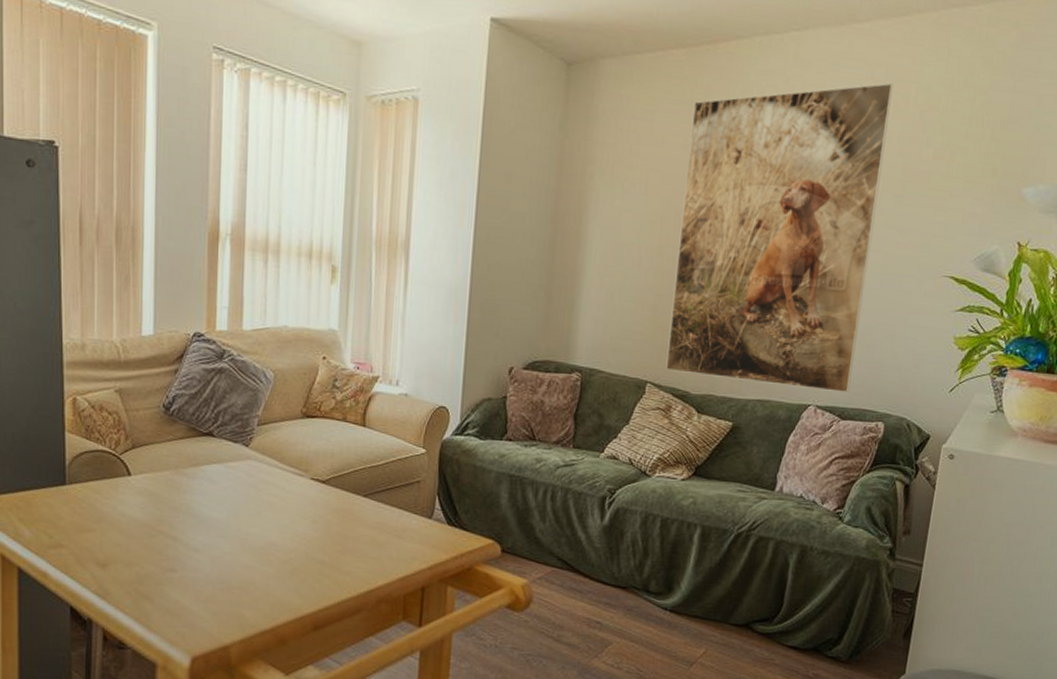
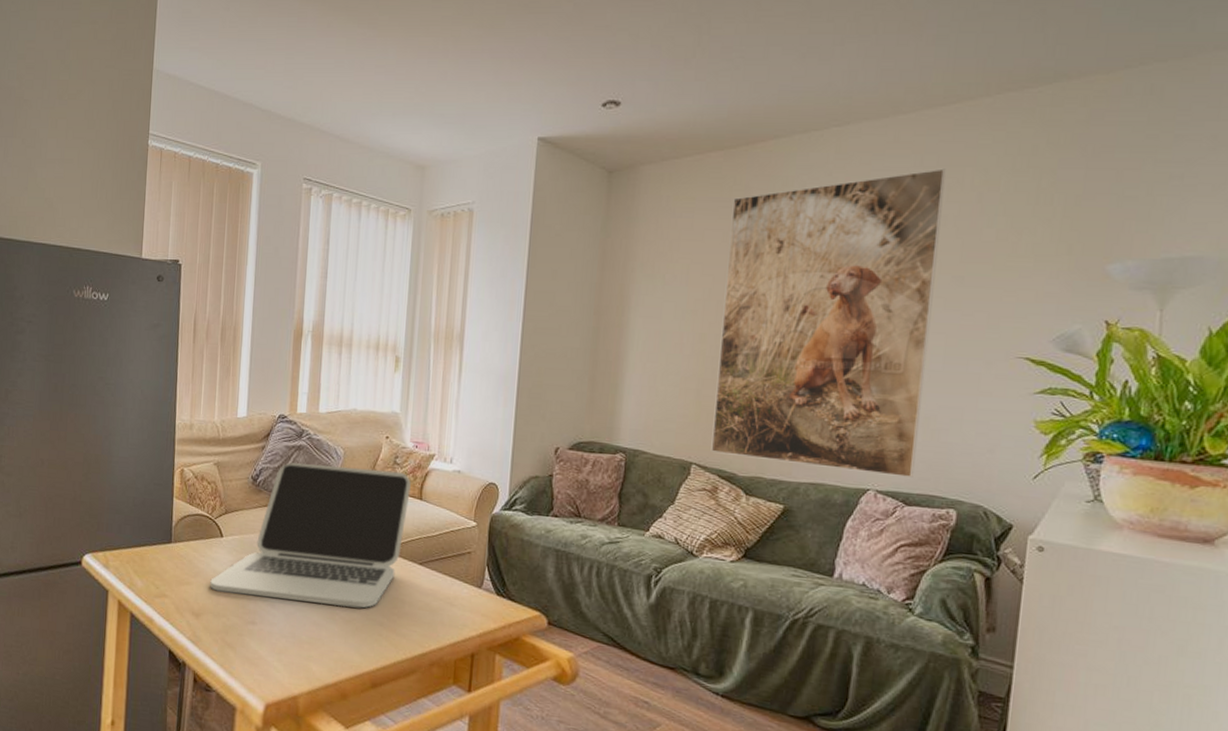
laptop: none [118,388,352,547] -> present [210,462,411,608]

